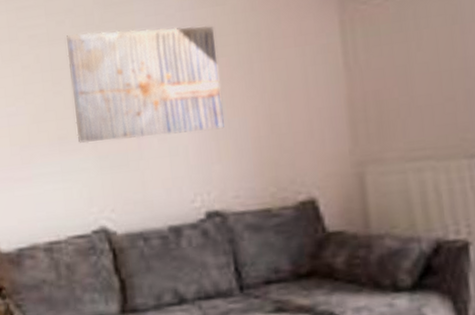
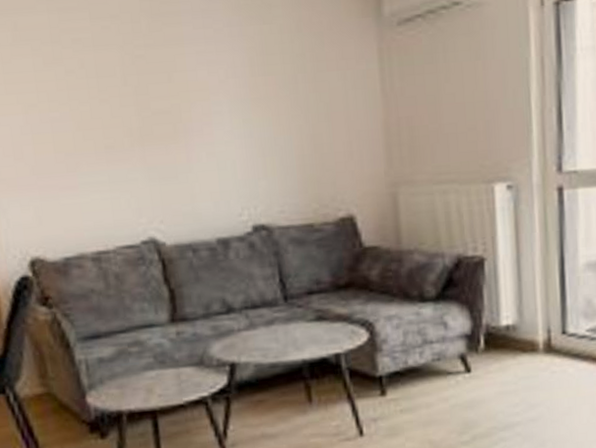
wall art: present [67,25,224,144] -> none [113,40,271,154]

